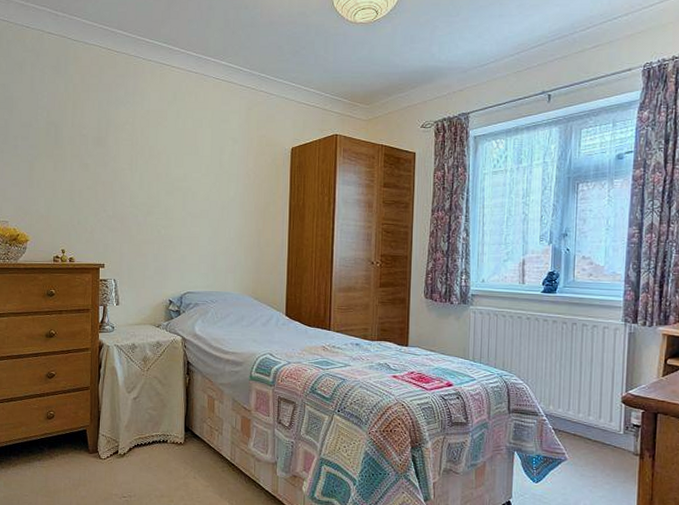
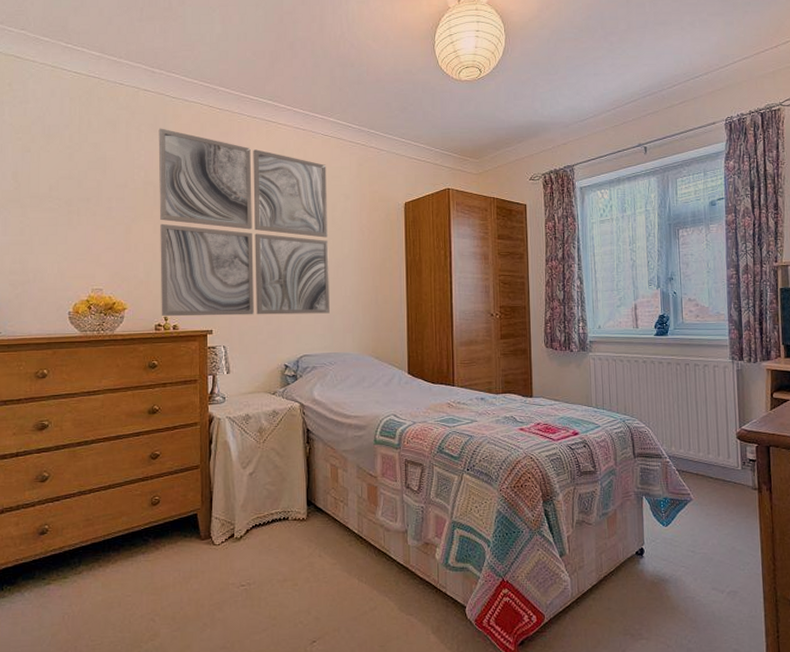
wall art: none [59,70,217,254] -> present [158,128,330,317]

